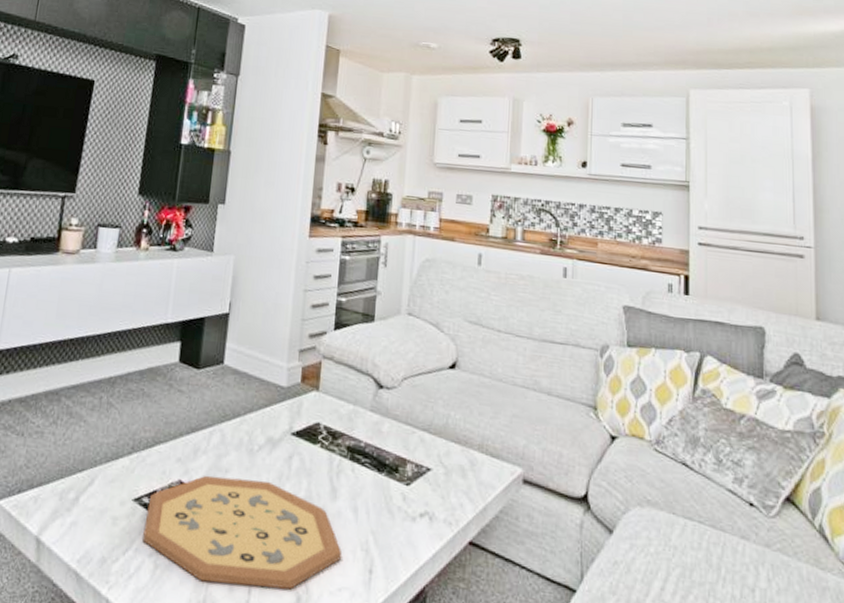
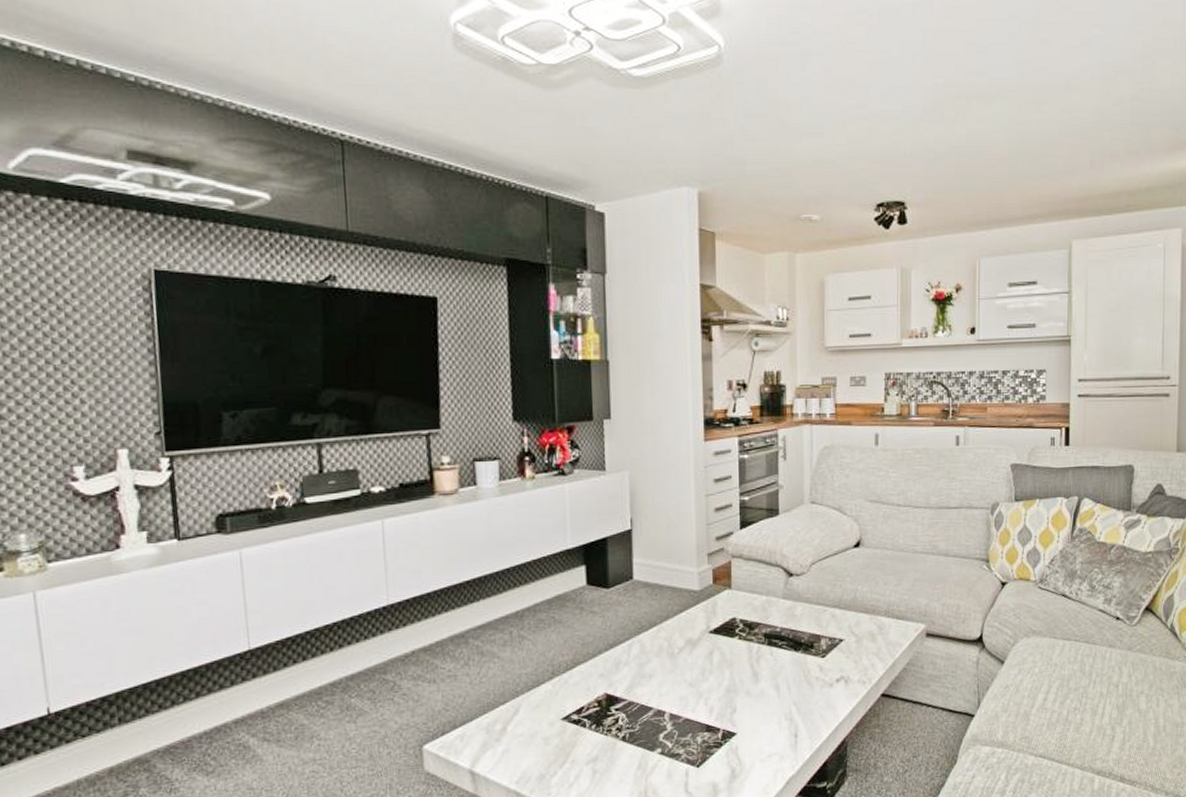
decorative tray: present [143,475,341,590] -> none [577,679,768,775]

